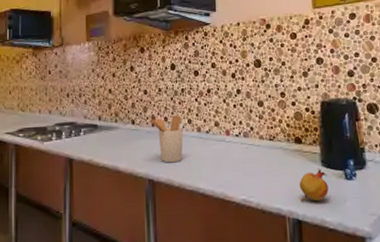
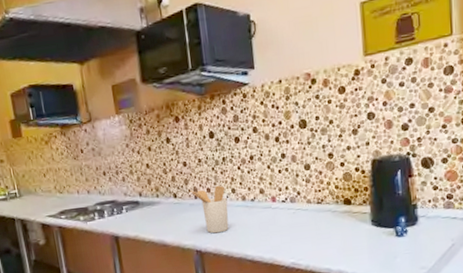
fruit: present [299,168,329,202] -> none [348,227,379,260]

